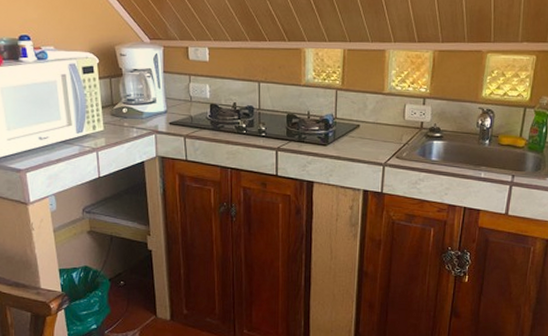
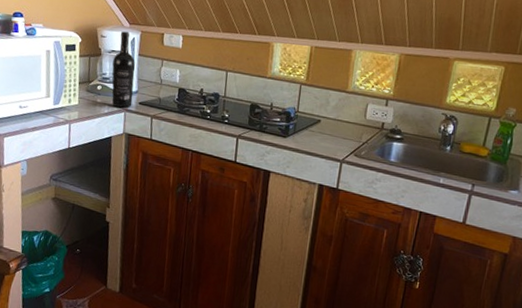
wine bottle: none [136,48,162,130] -> present [111,31,135,108]

